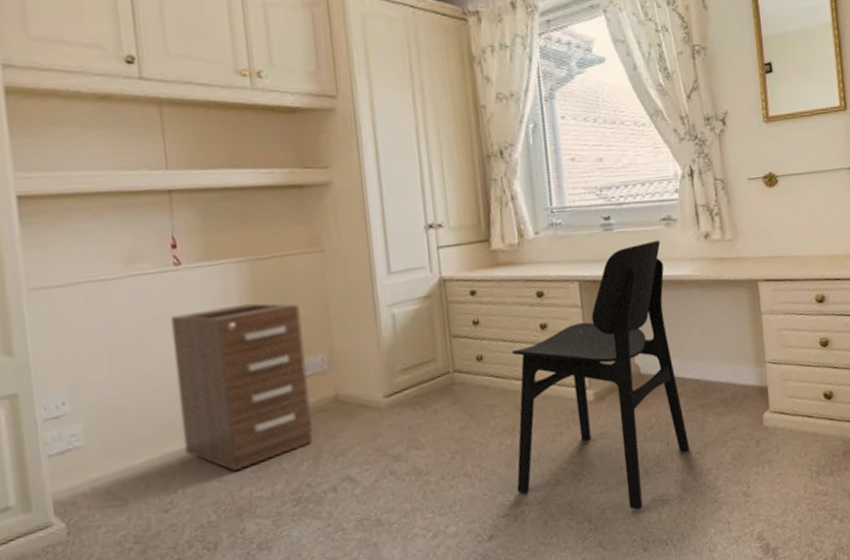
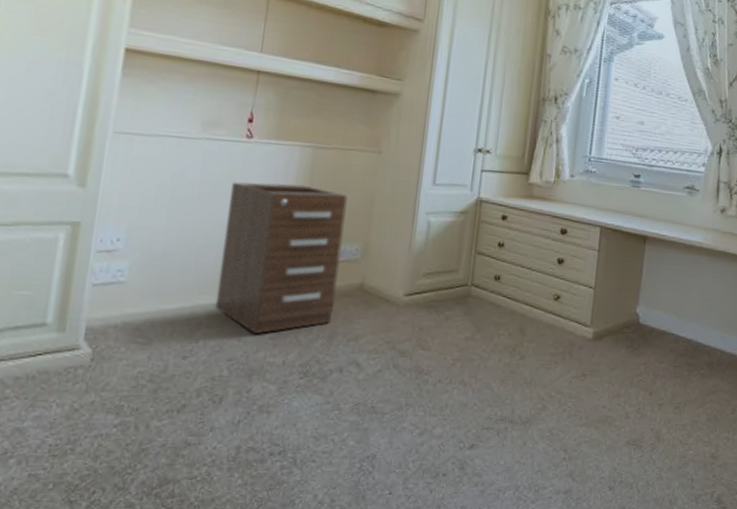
chair: present [511,240,690,510] -> none [505,204,681,449]

